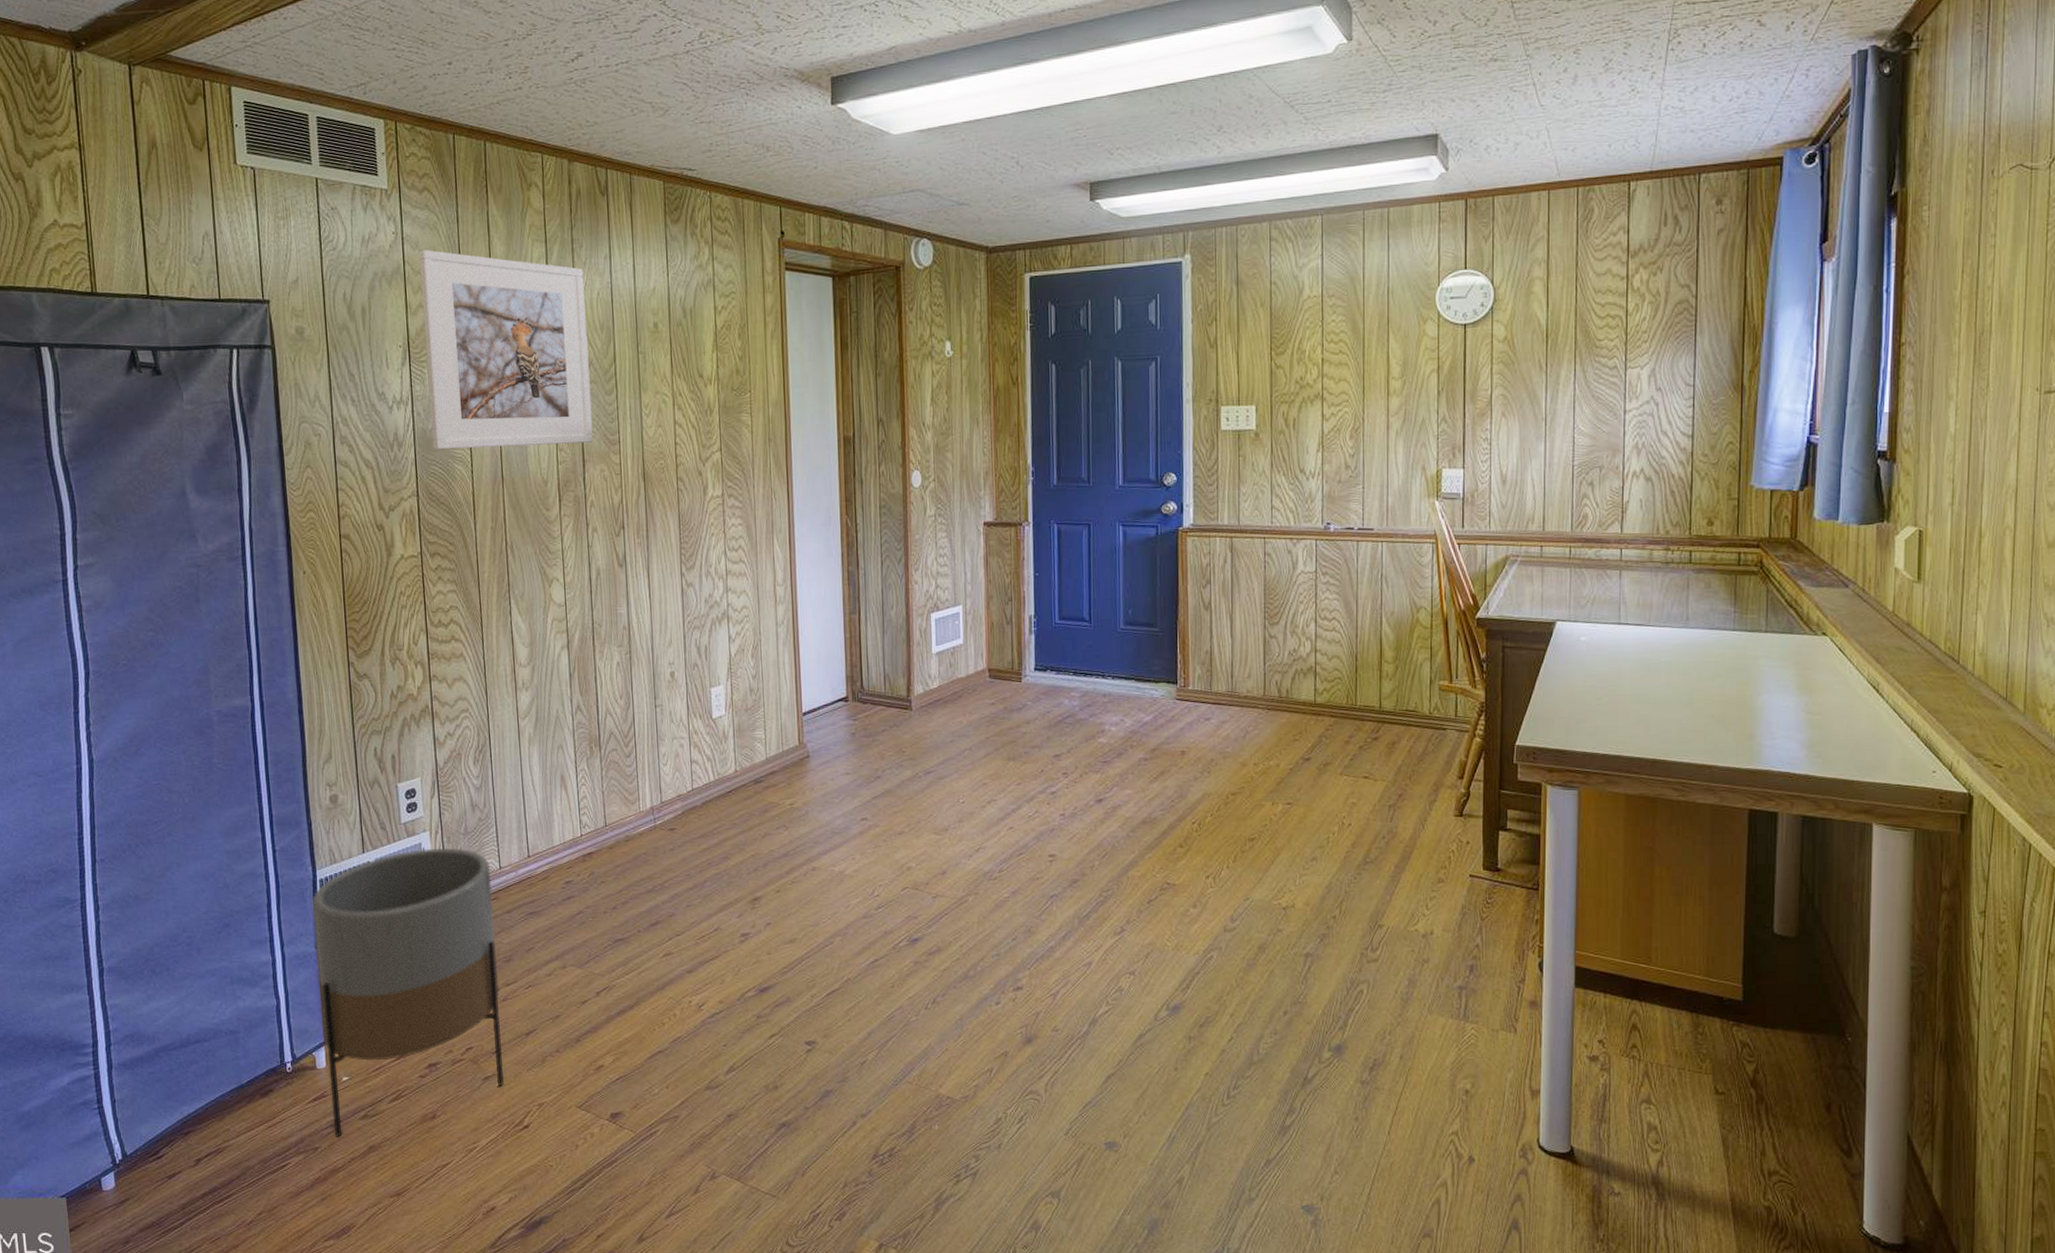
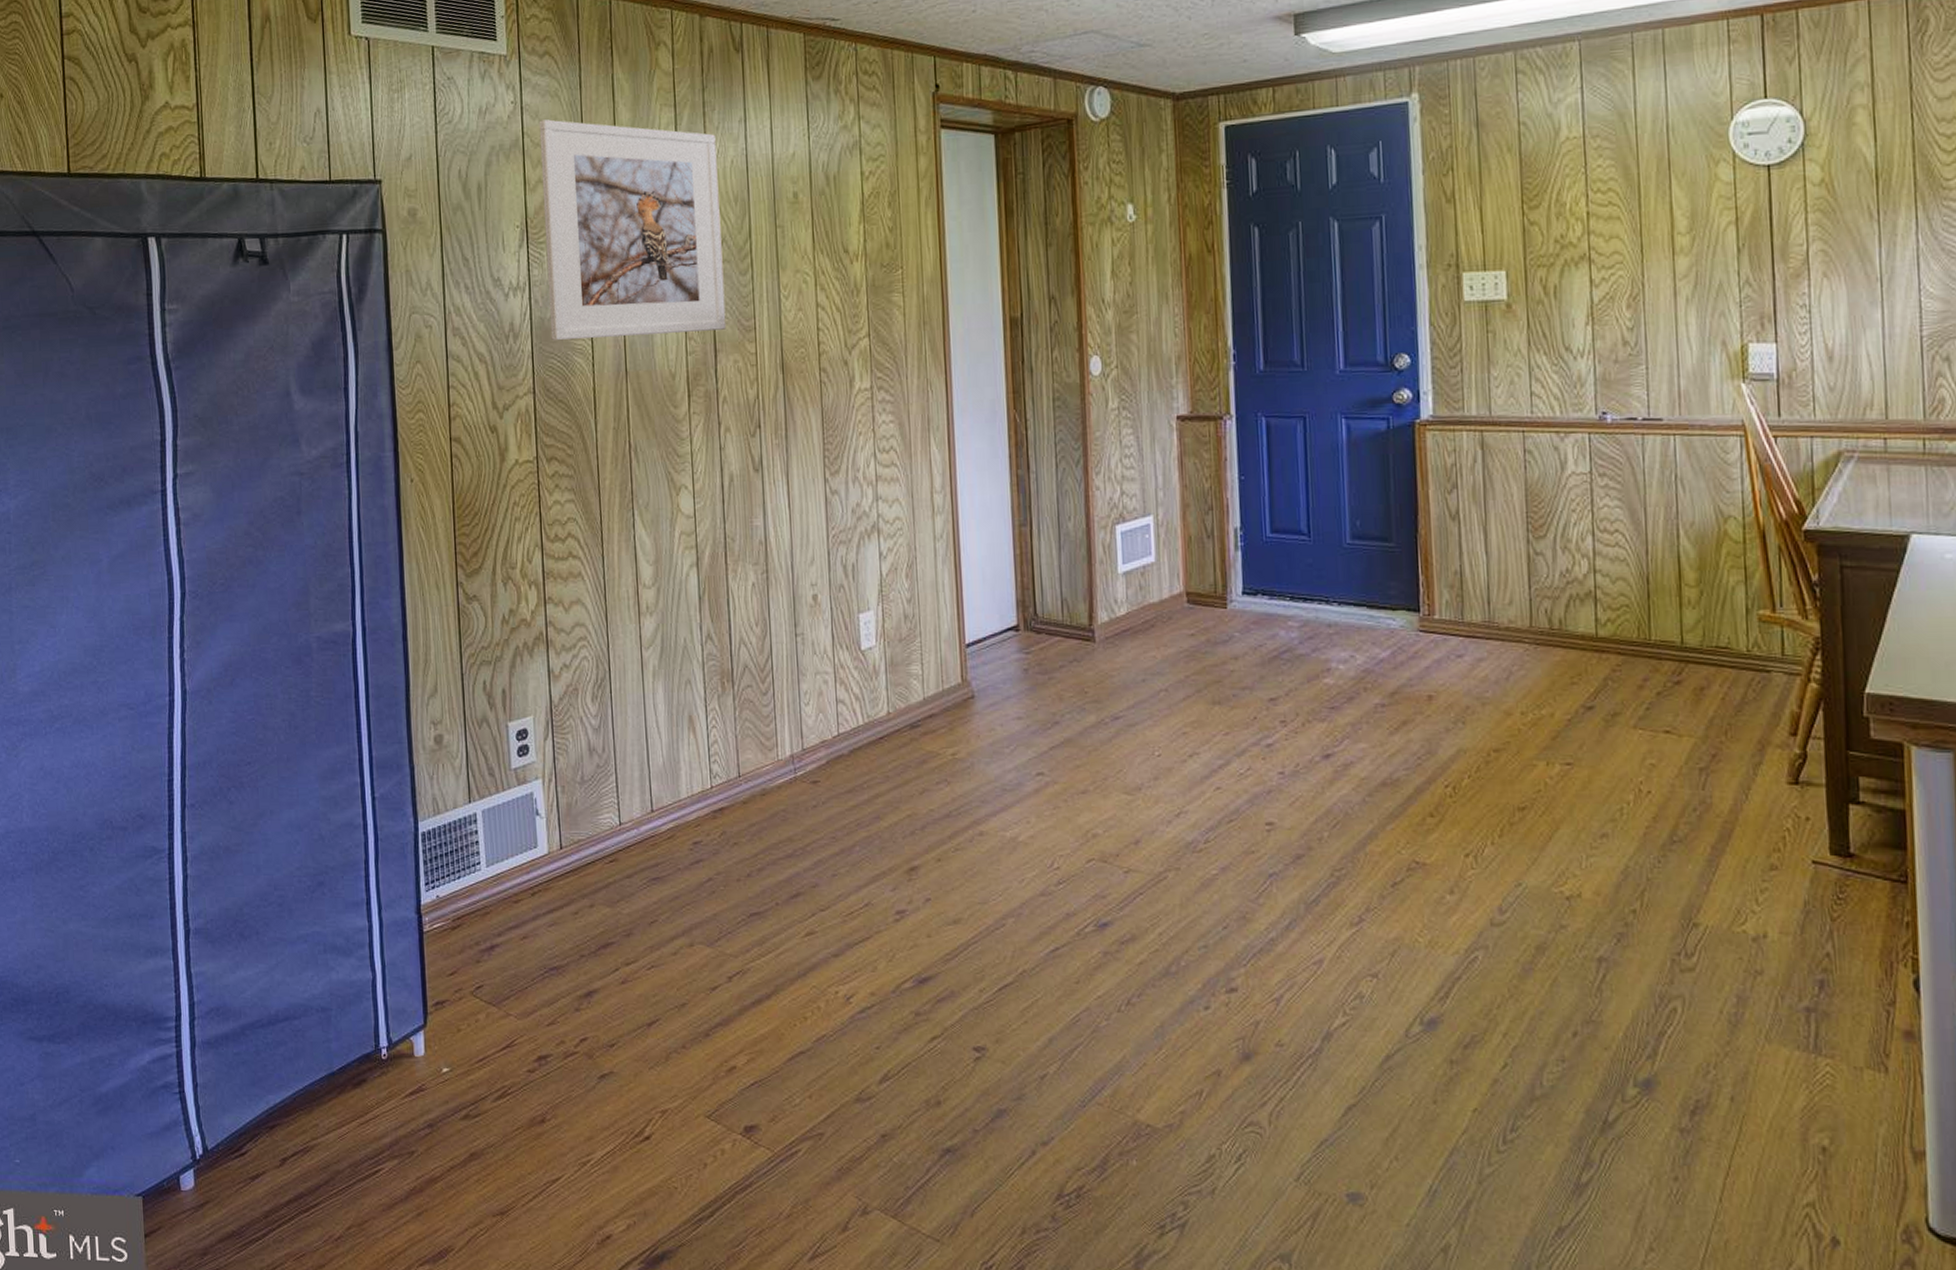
planter: present [312,847,505,1137] -> none [413,798,623,1140]

